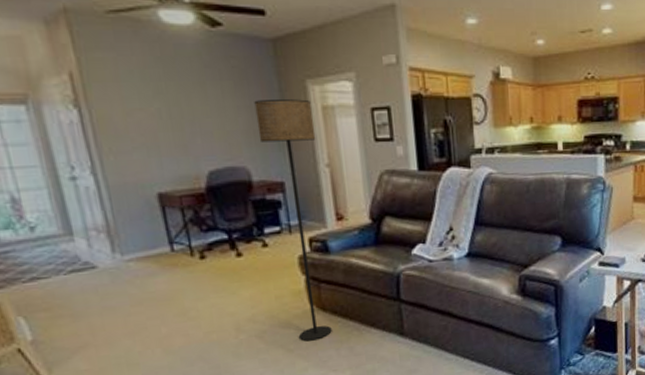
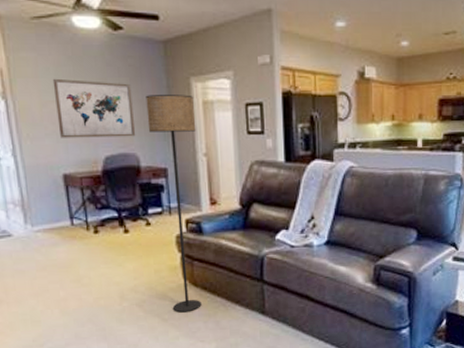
wall art: none [138,82,245,152] -> present [52,78,136,138]

